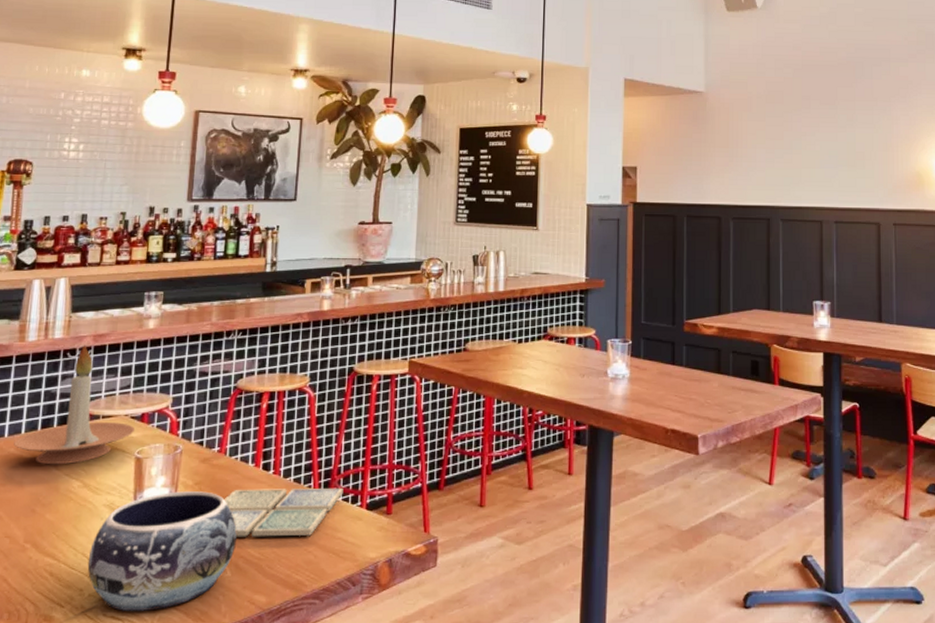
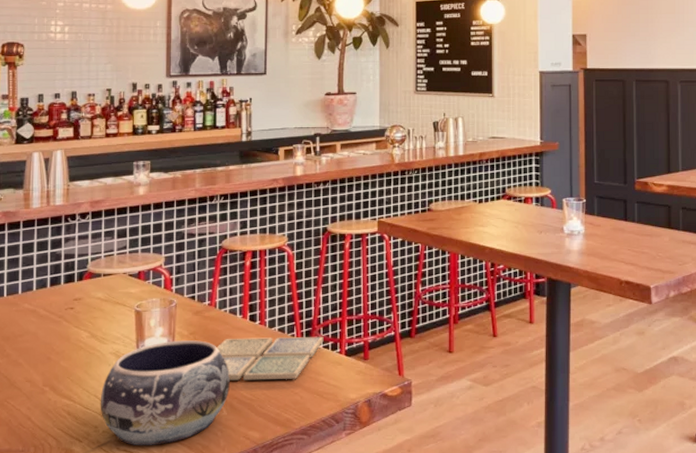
candle holder: present [14,344,136,465] -> none [27,210,134,318]

